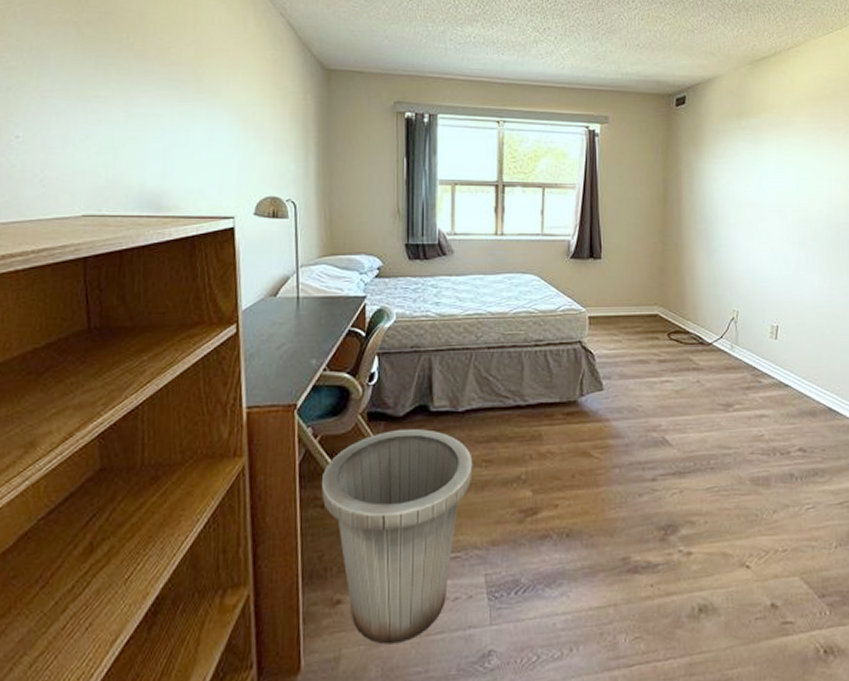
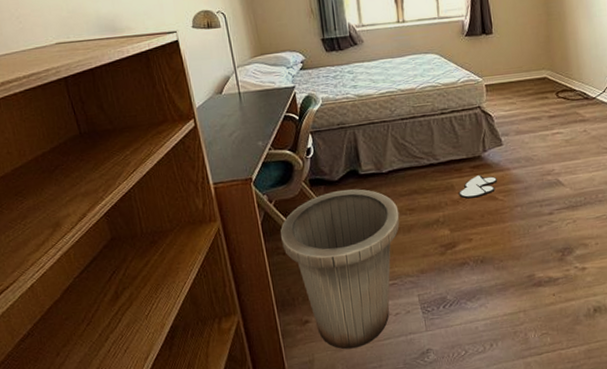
slippers: none [547,423,595,453] -> present [458,174,498,199]

